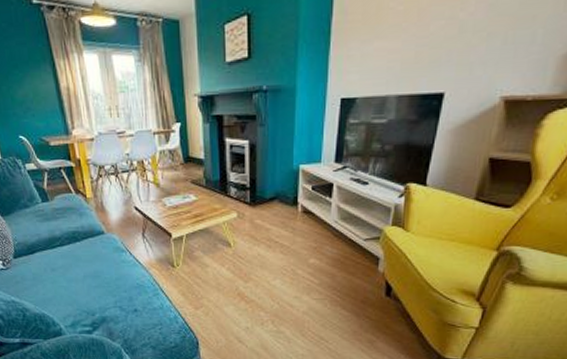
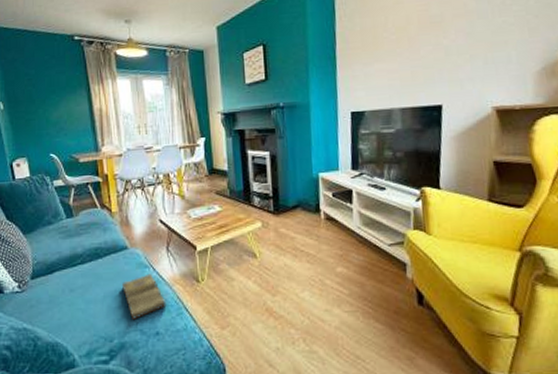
diary: none [101,257,144,297] -> present [122,273,167,319]

